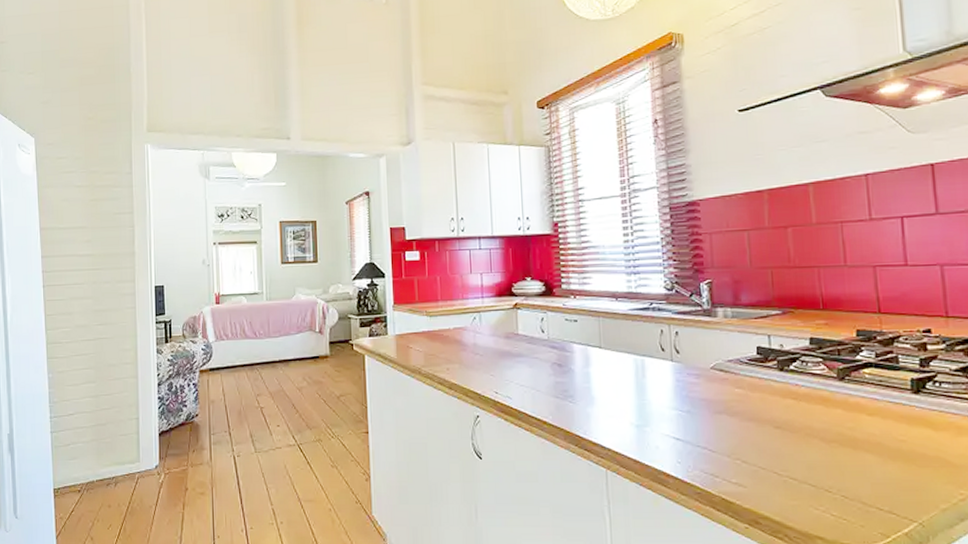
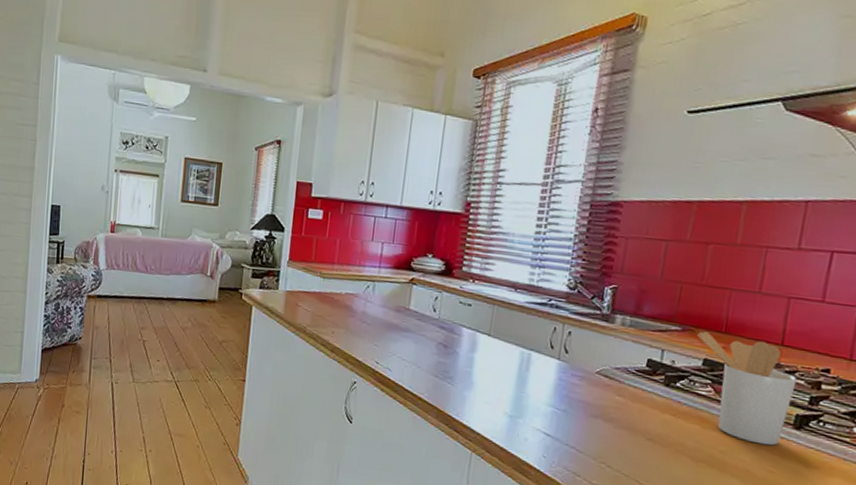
utensil holder: none [797,311,903,415] -> present [696,331,798,446]

